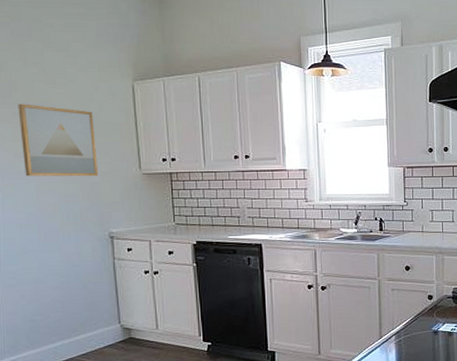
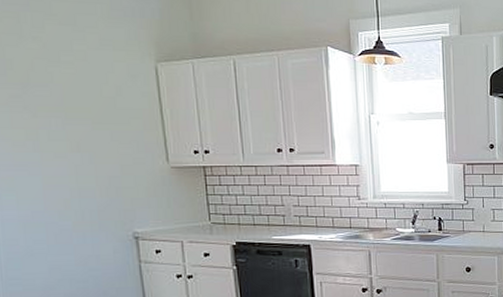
wall art: present [18,103,98,177] -> none [14,84,117,170]

